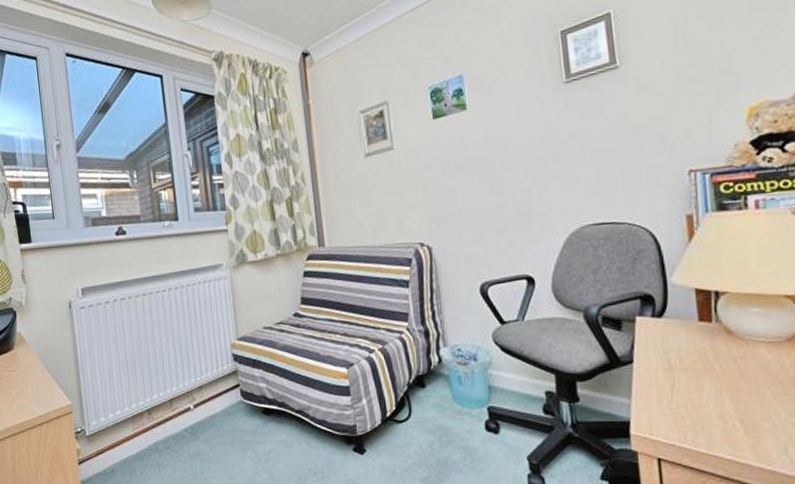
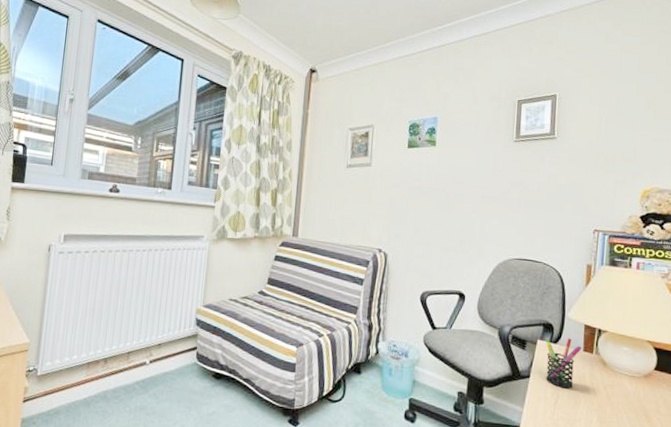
pen holder: none [647,308,696,370] -> present [546,338,582,389]

